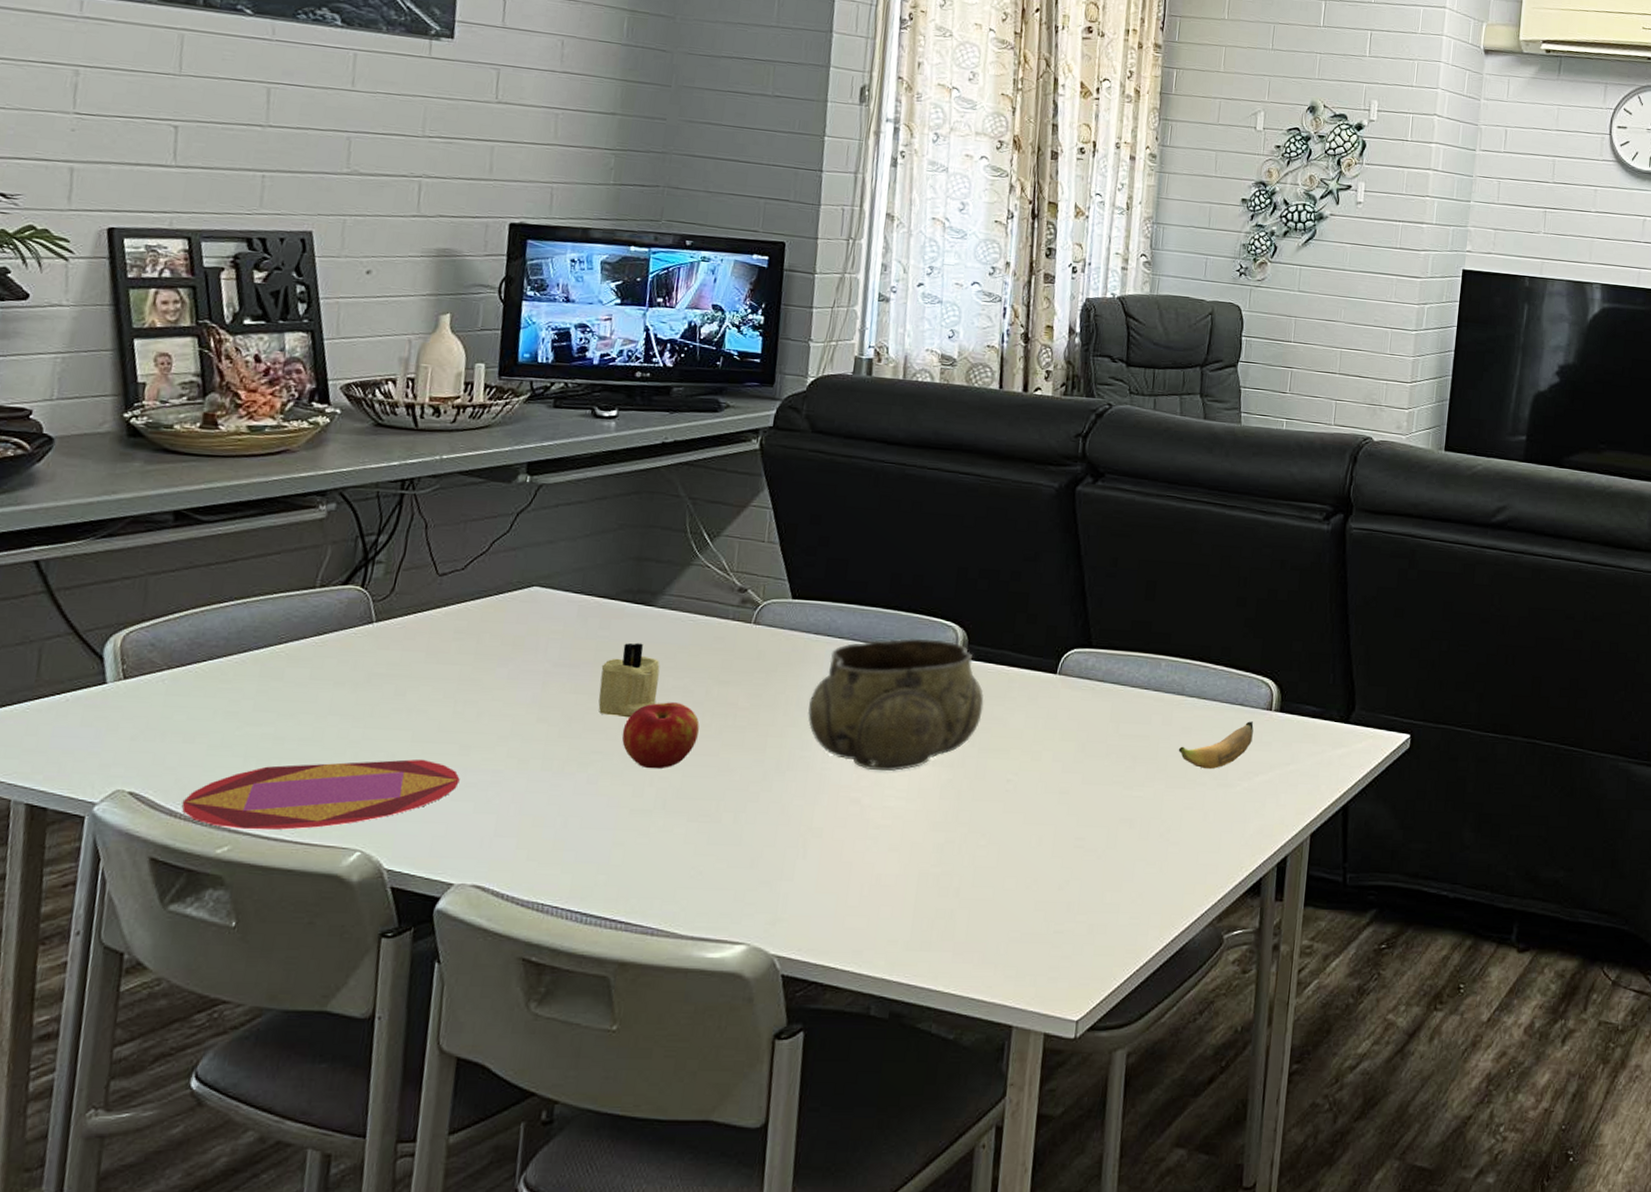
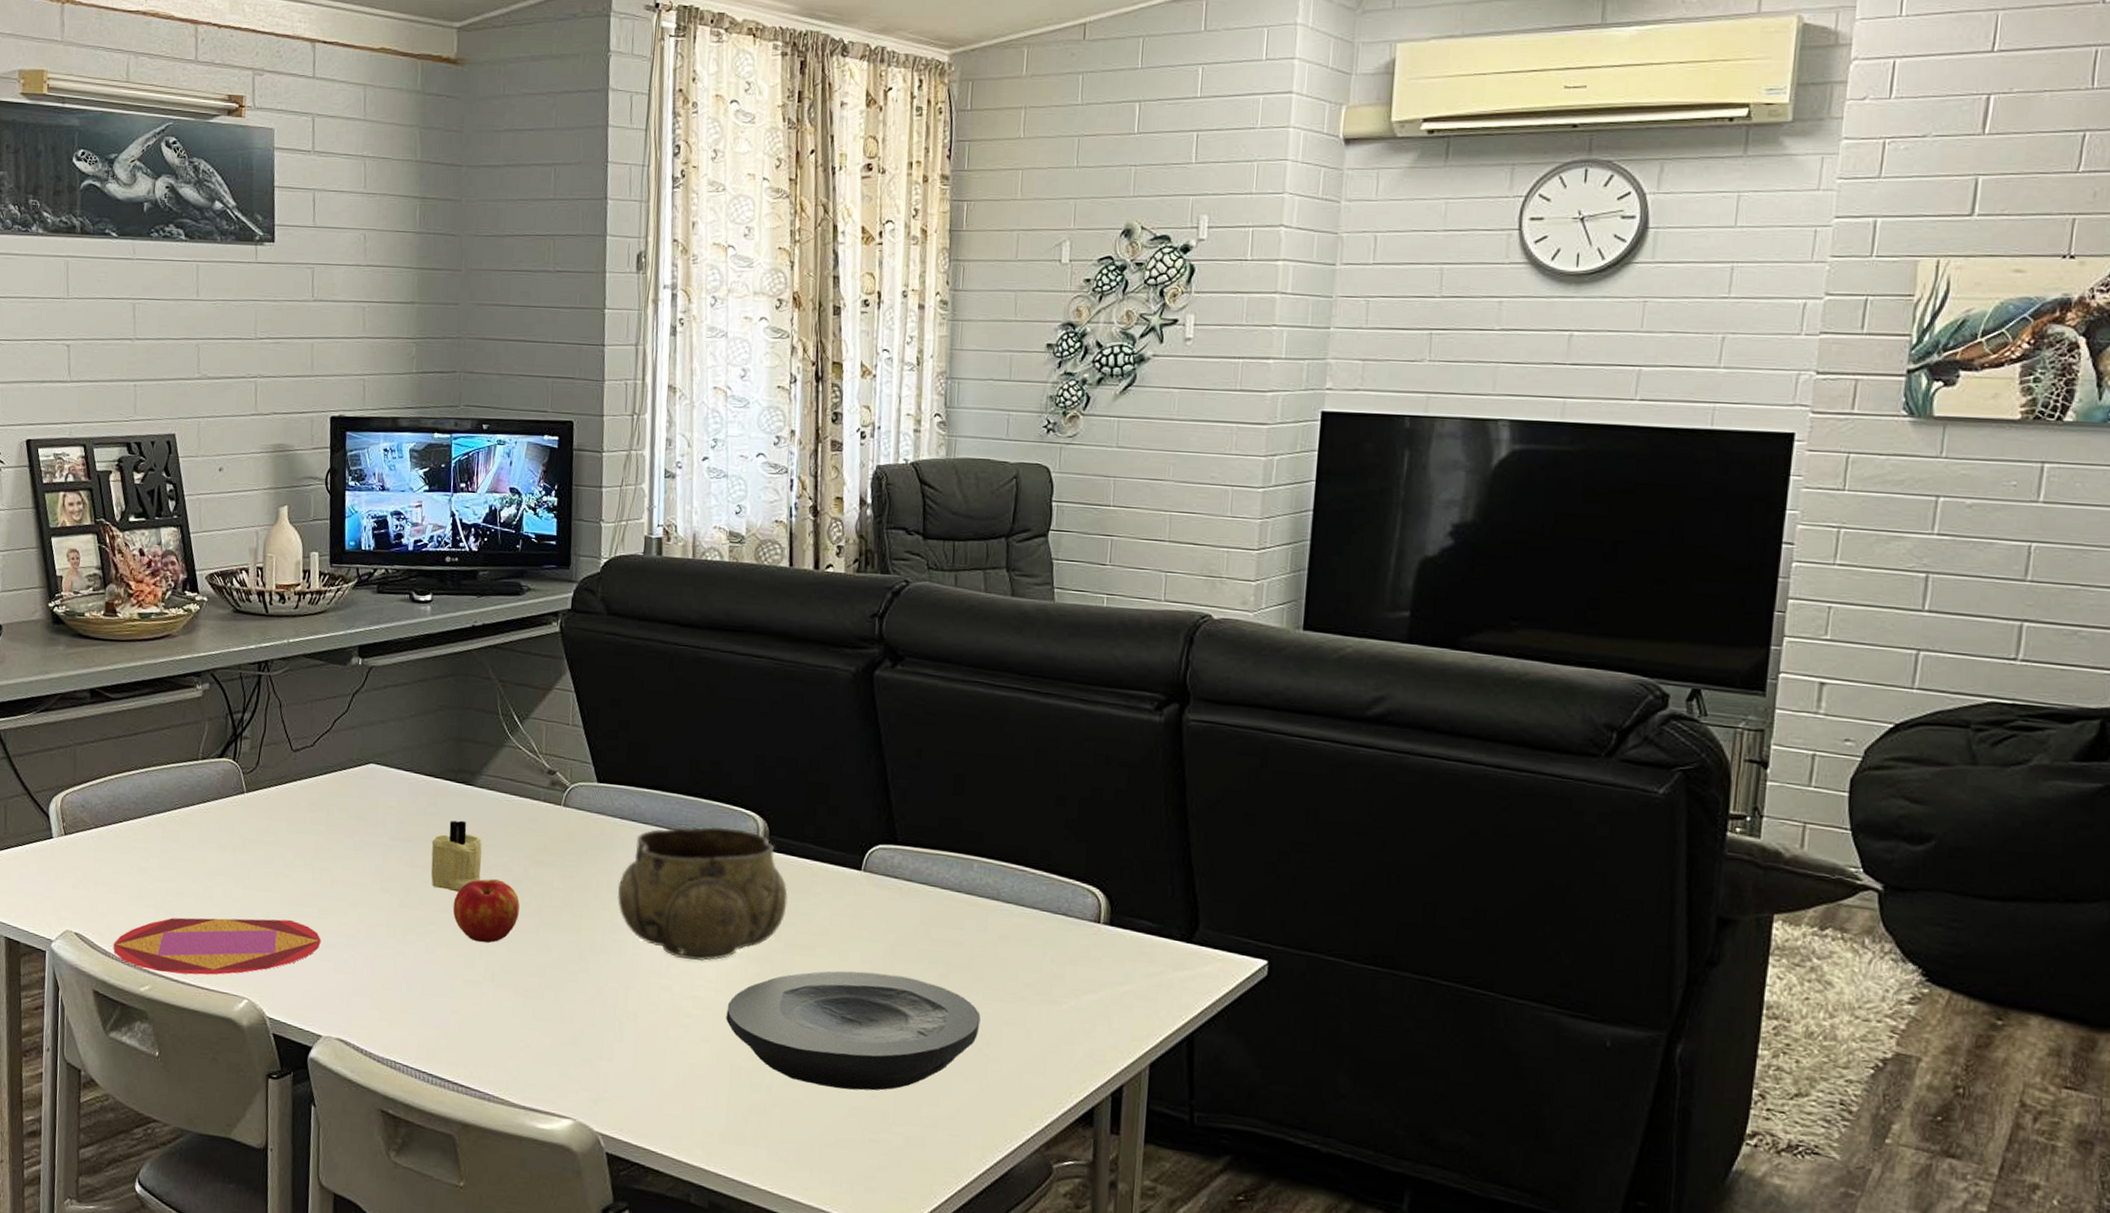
plate: none [916,770,1163,885] -> present [726,971,981,1091]
banana: present [1178,721,1254,770] -> none [995,933,1080,984]

